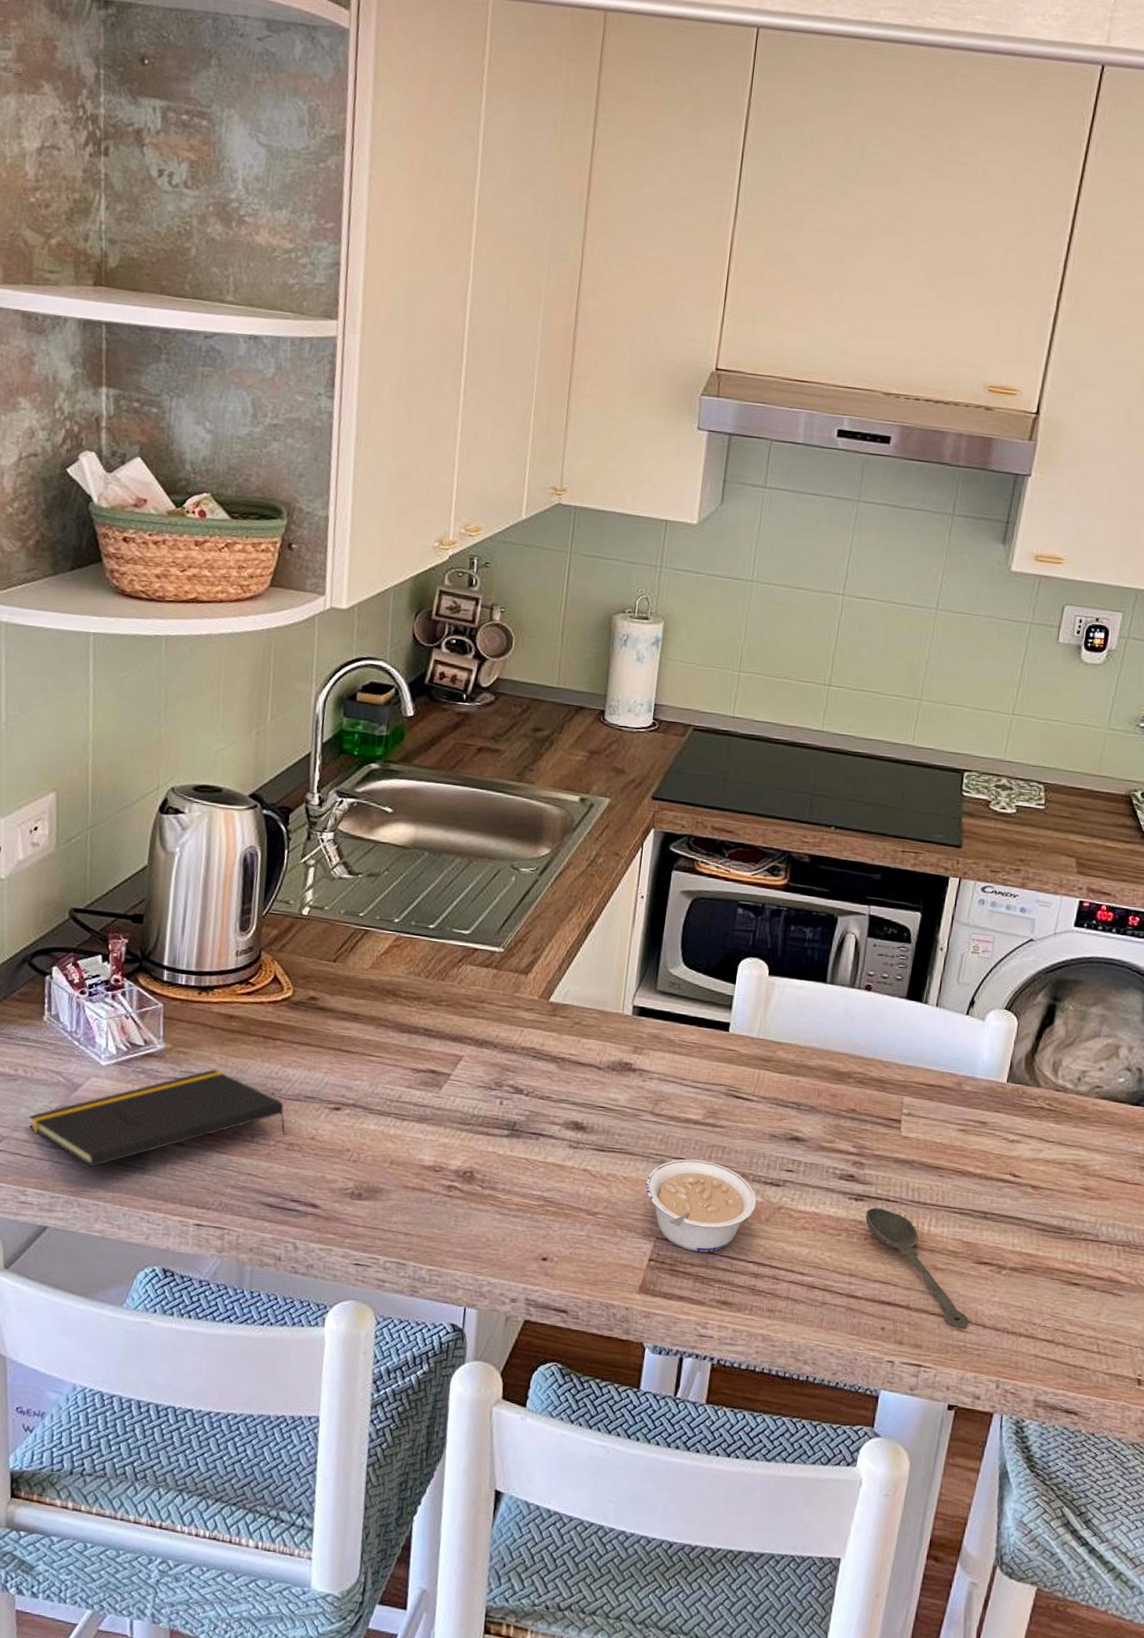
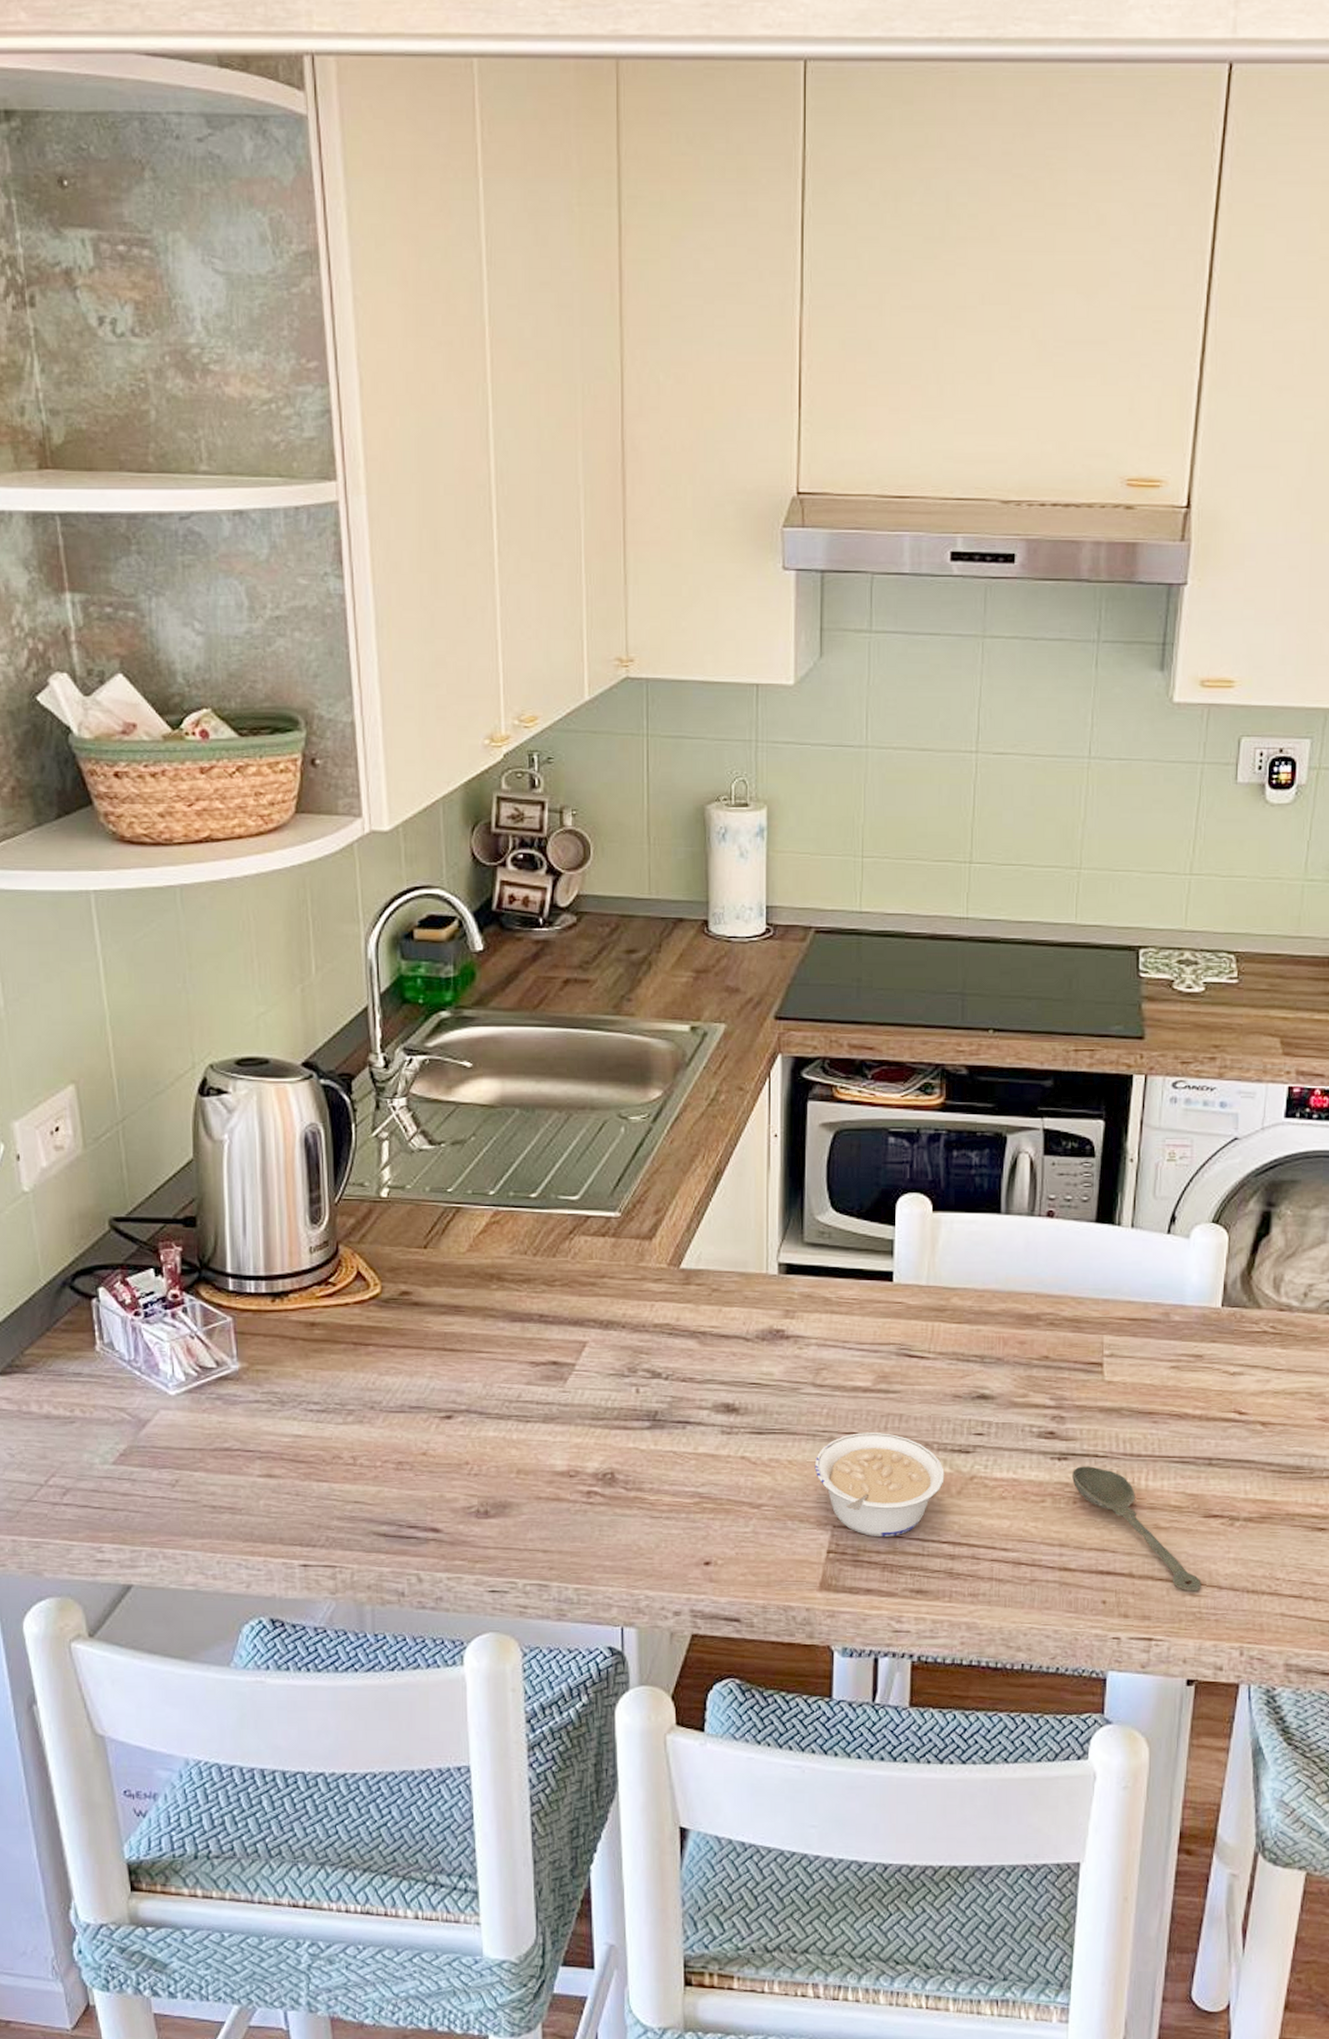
notepad: present [29,1069,286,1167] -> none [94,1386,393,1513]

